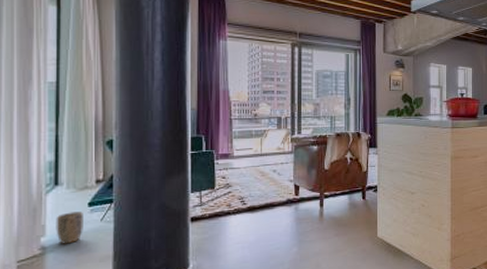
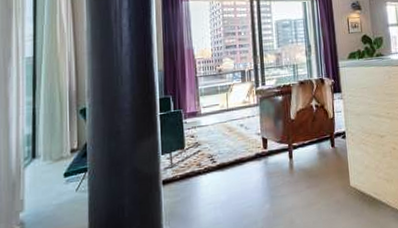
plant pot: present [56,211,83,244] -> none [33,183,60,218]

